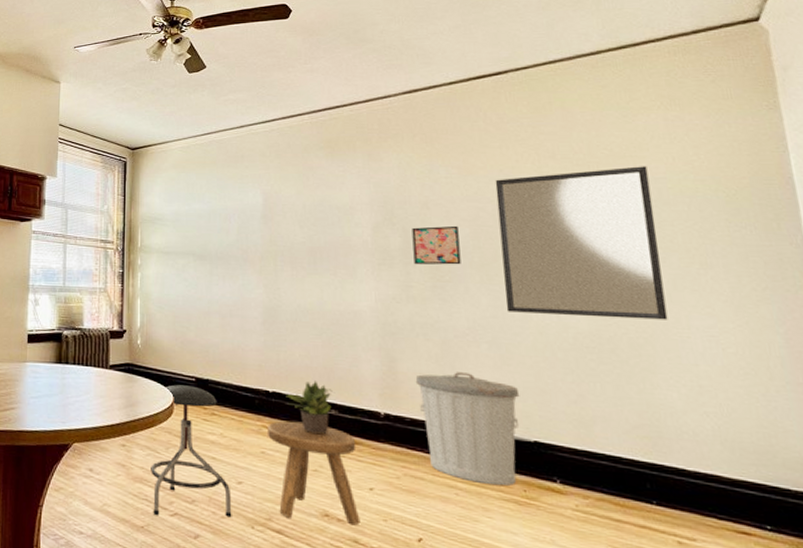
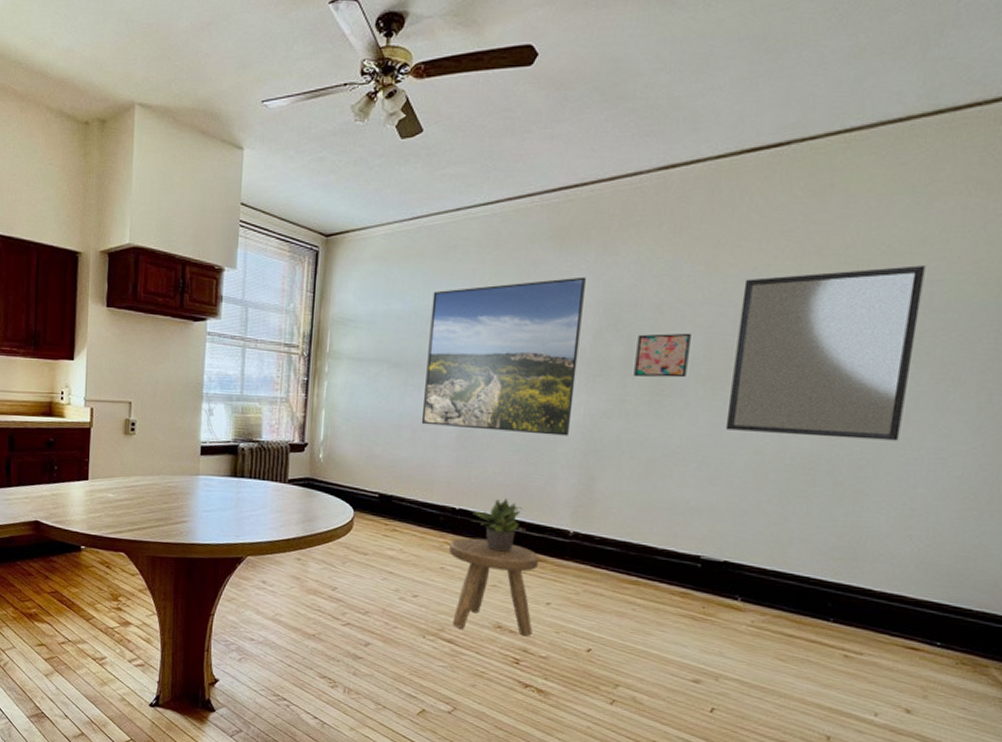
stool: present [151,384,232,518] -> none [325,500,406,628]
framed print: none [227,179,365,320] -> present [421,276,586,436]
trash can: present [415,372,520,486] -> none [612,491,720,603]

